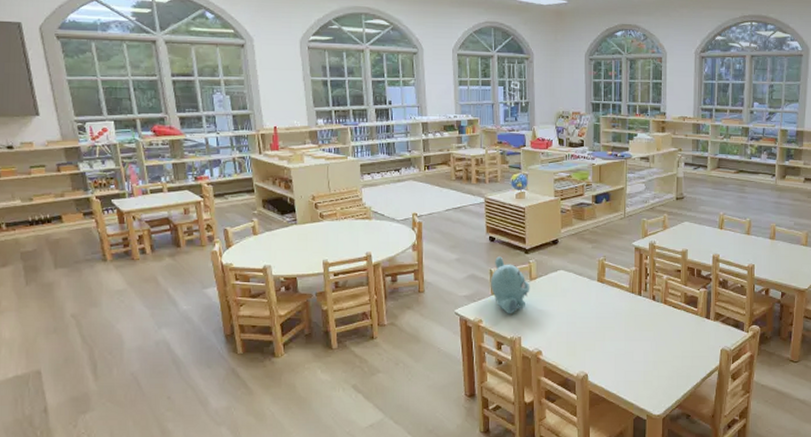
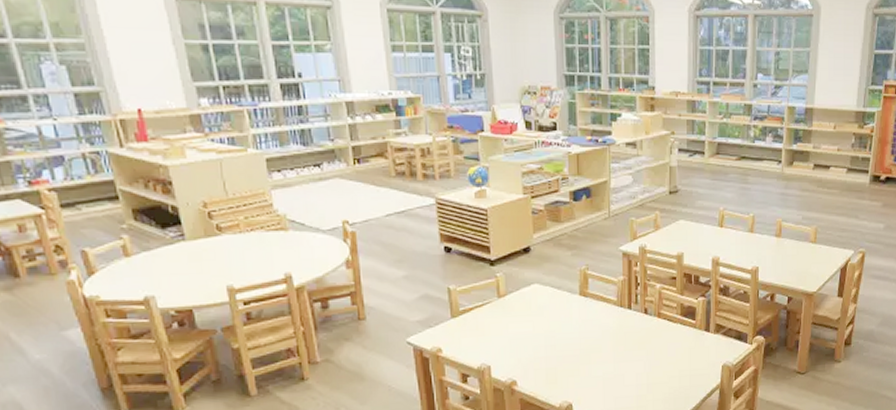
teddy bear: present [491,256,530,314] -> none [449,270,499,340]

